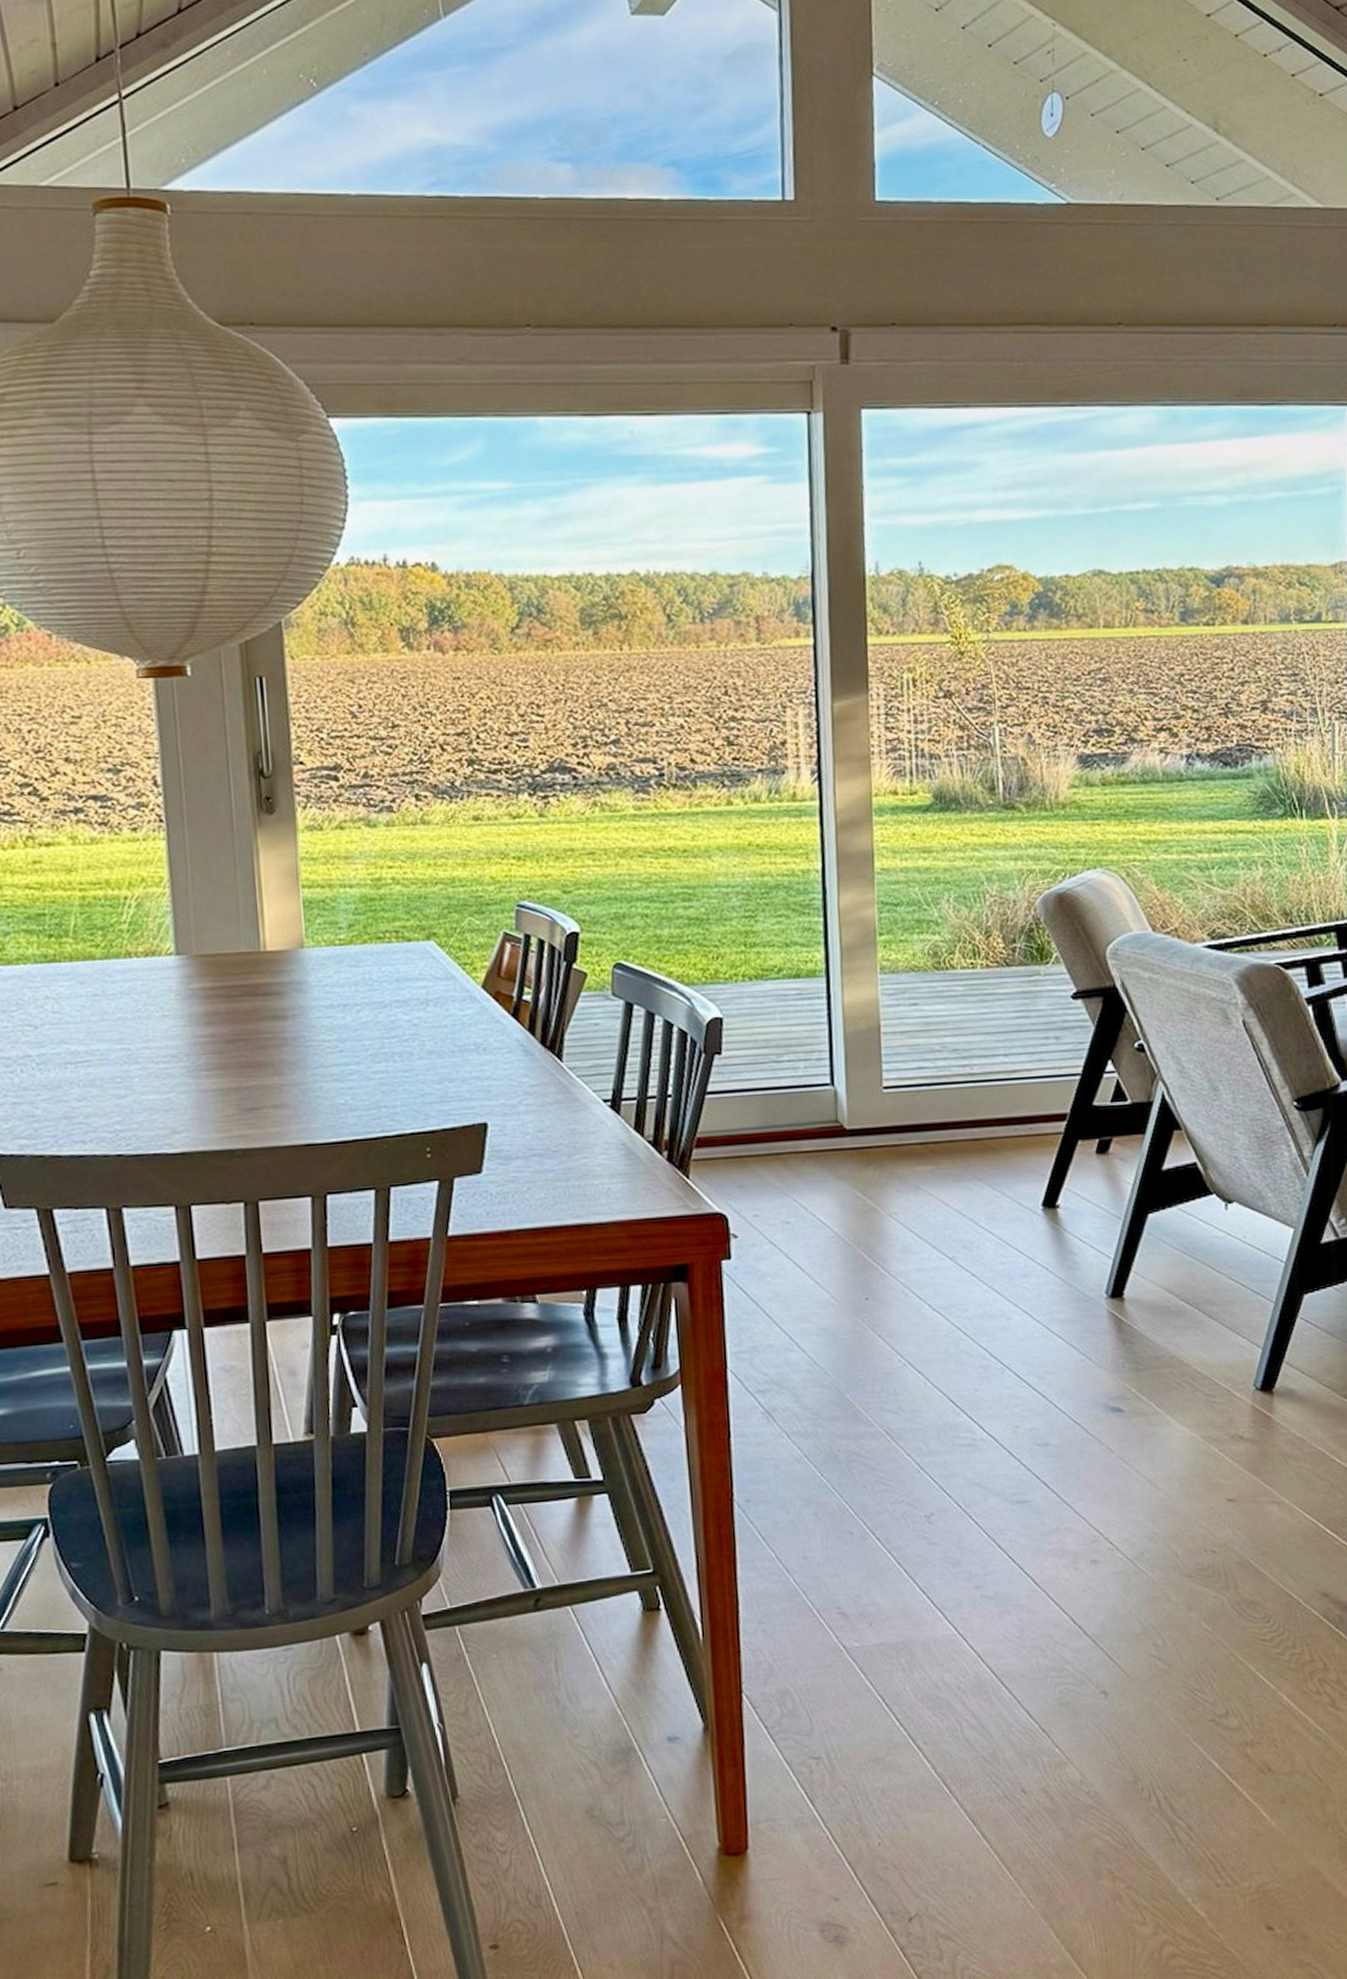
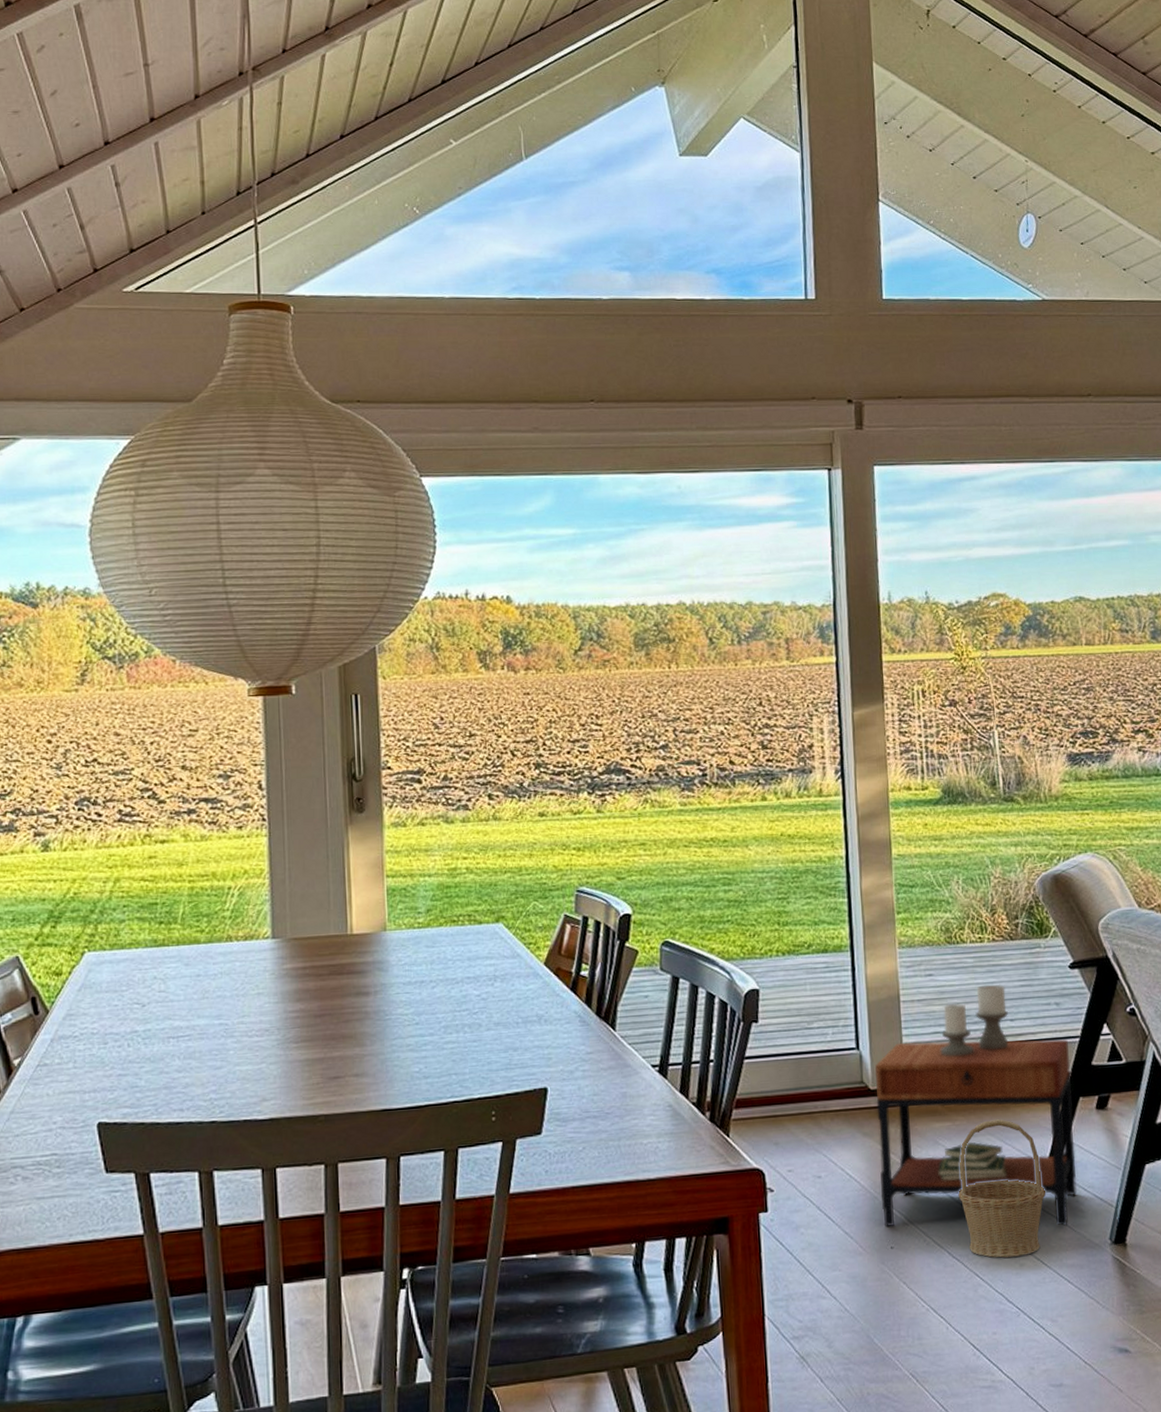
side table: none [852,1015,1072,1279] -> present [875,984,1077,1227]
basket: none [941,1163,1037,1311] -> present [958,1119,1045,1258]

